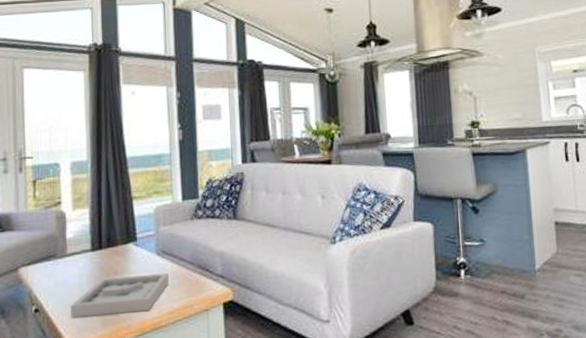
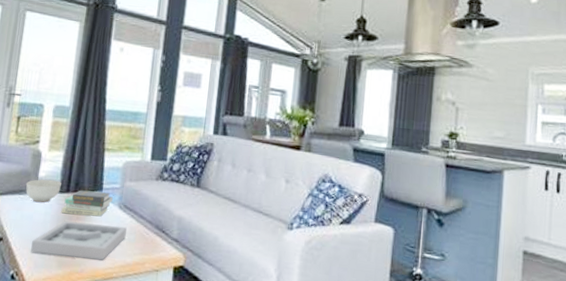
bowl: none [54,239,92,266] -> present [25,179,62,203]
books: none [96,242,149,272] -> present [61,190,113,217]

